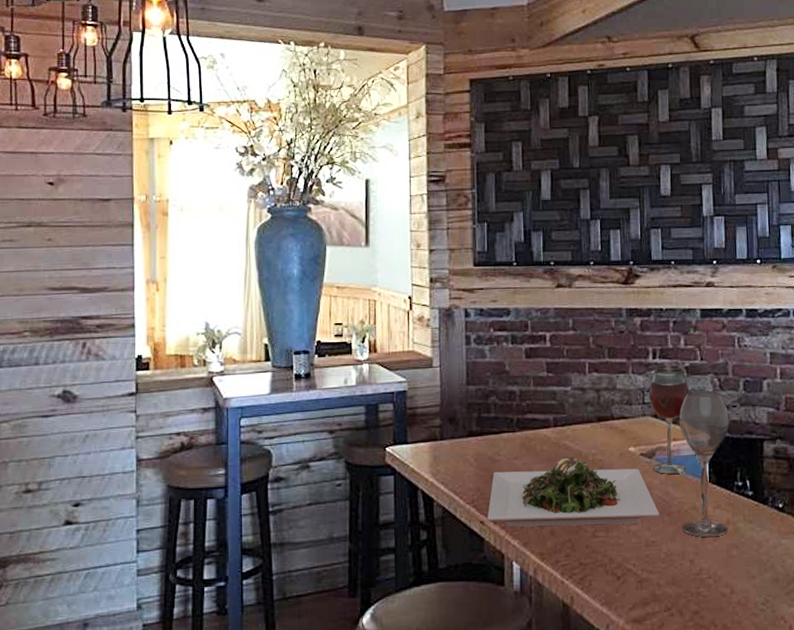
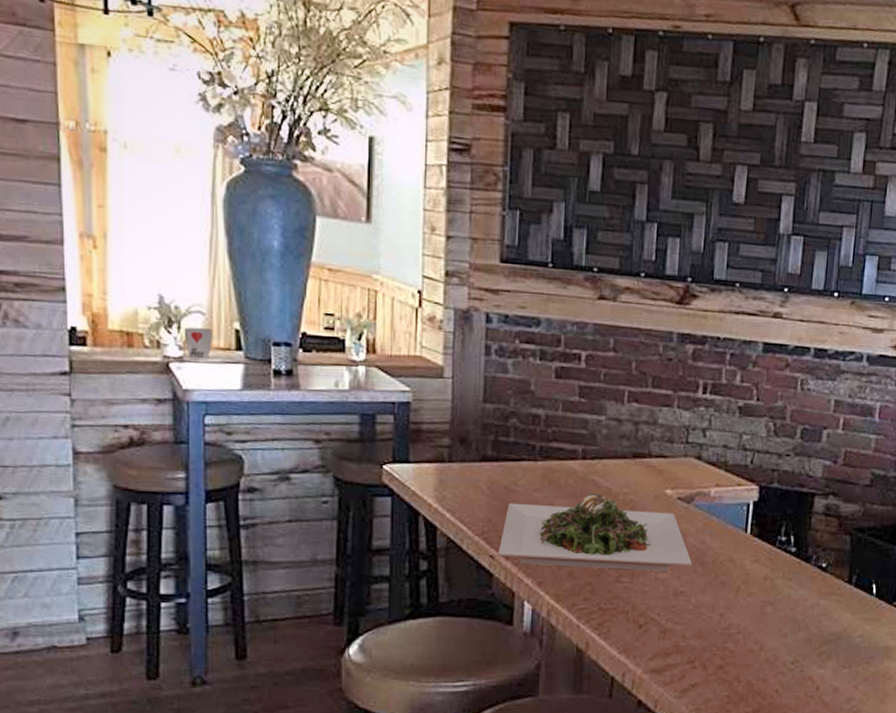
cup: none [224,346,247,373] -> present [184,327,213,361]
wineglass: present [649,365,689,474] -> none [690,402,740,522]
wineglass: present [678,390,729,538] -> none [715,434,781,592]

